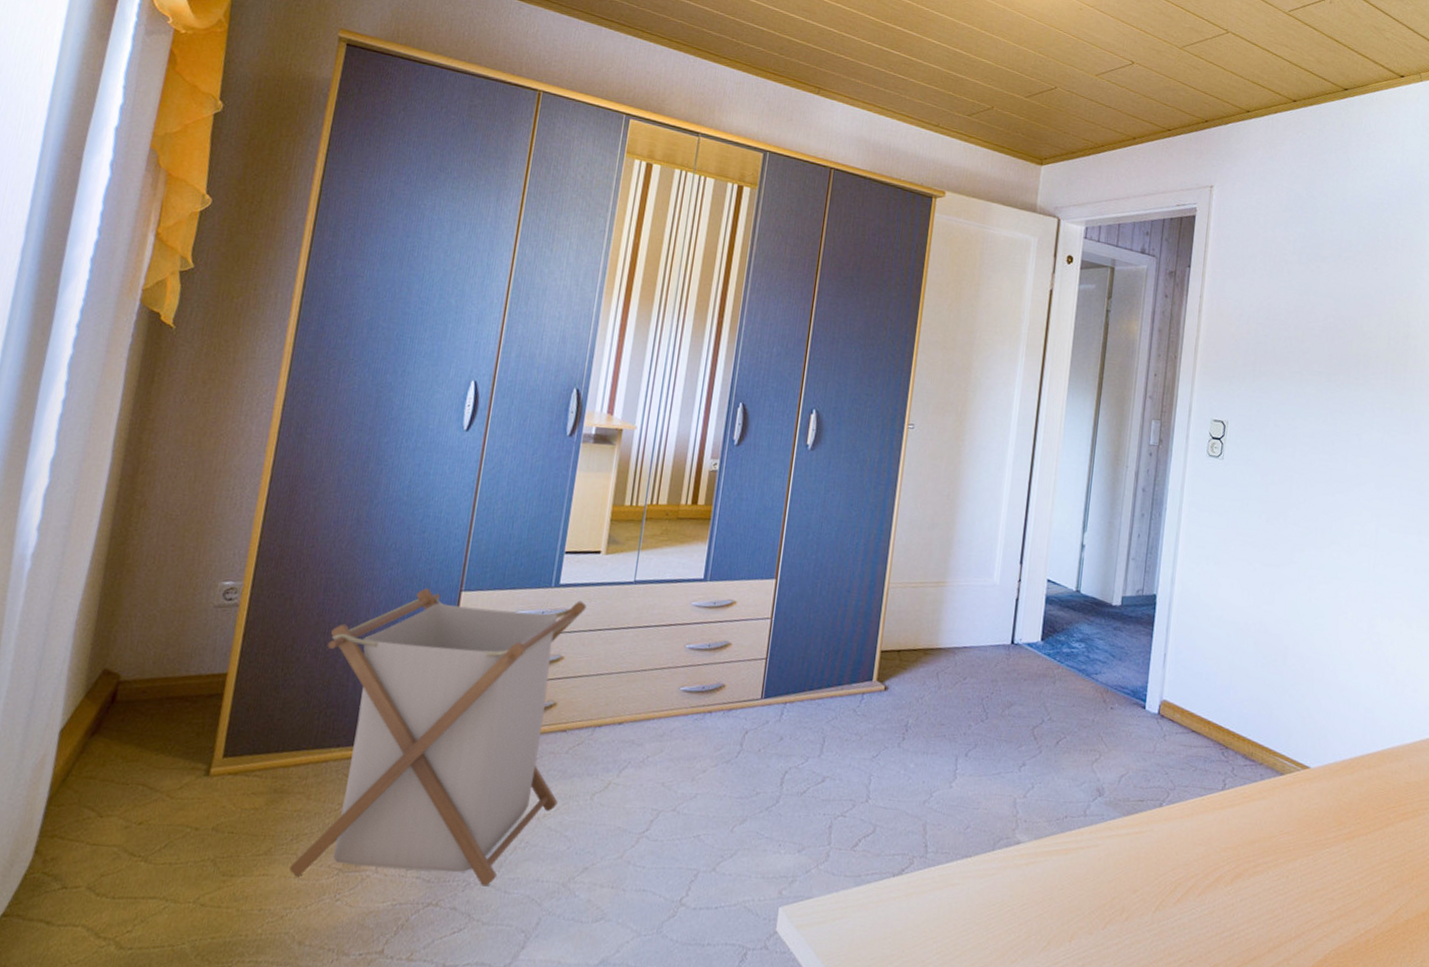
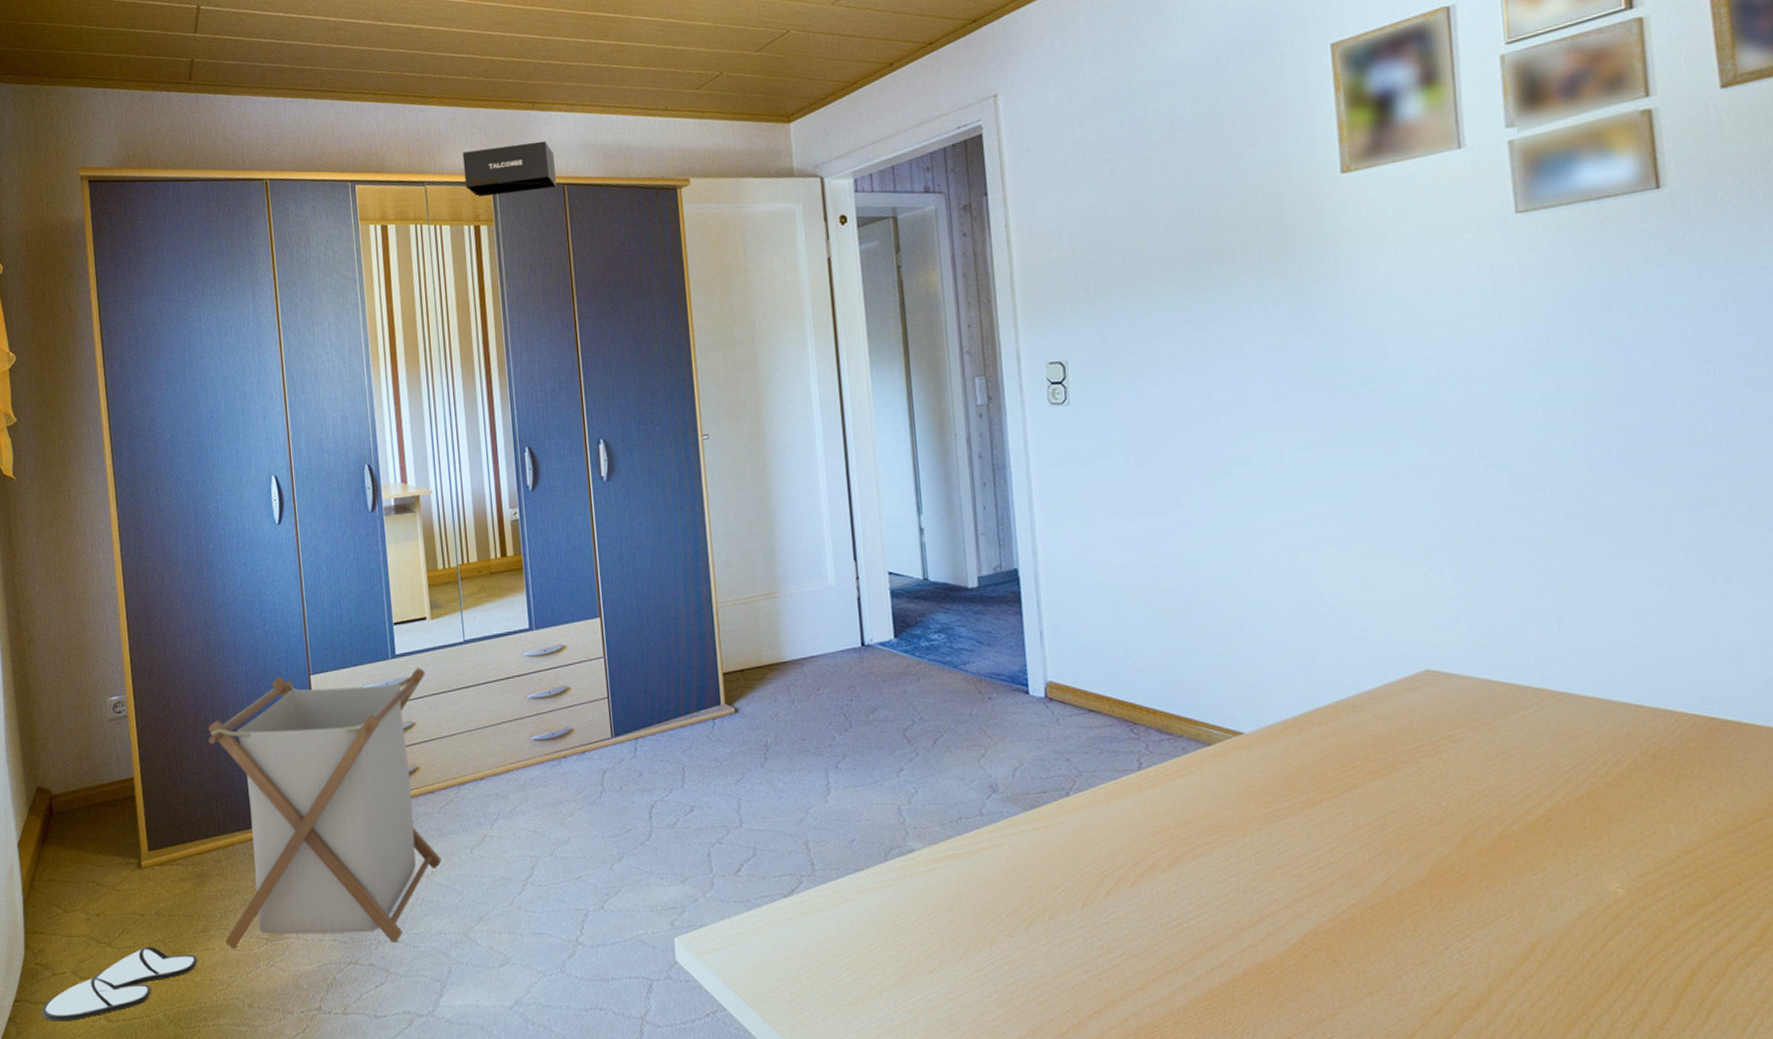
slippers: none [34,865,251,944] -> present [41,946,198,1022]
box: none [738,115,828,169] -> present [462,140,558,198]

